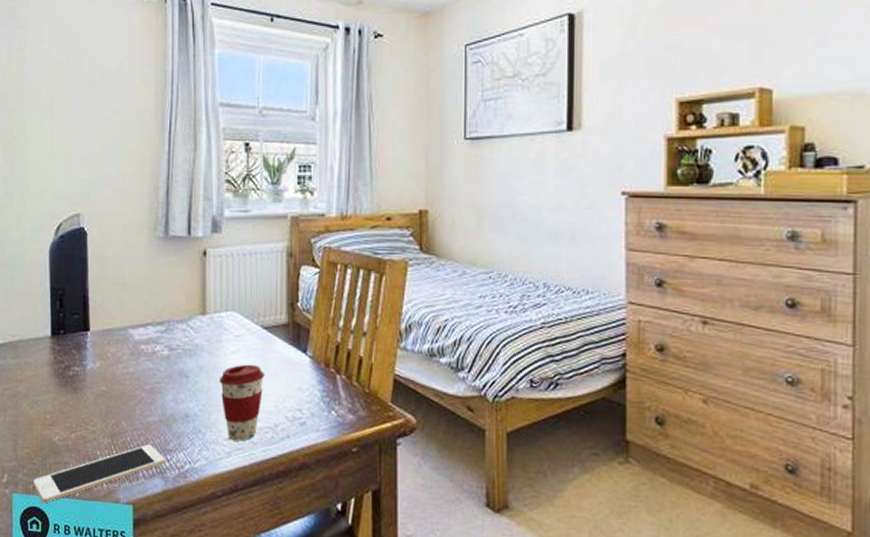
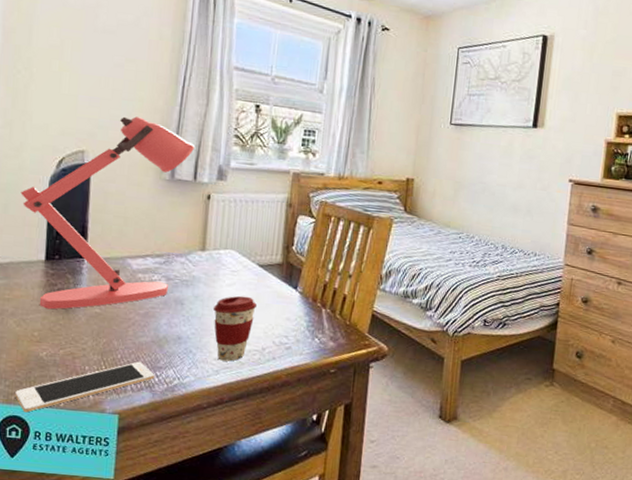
desk lamp: none [24,171,186,389] -> present [20,116,195,310]

